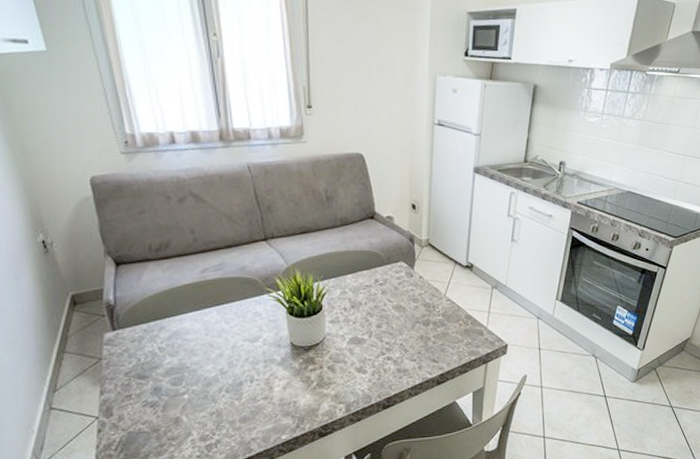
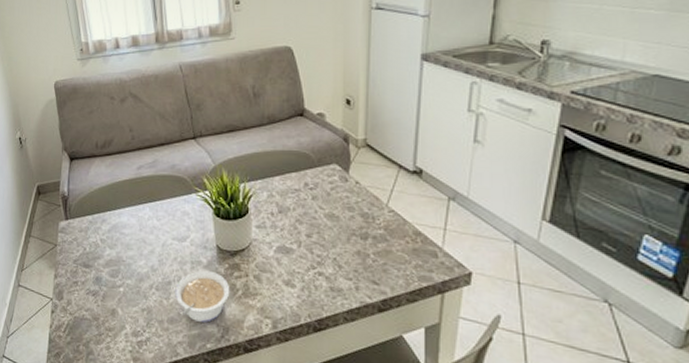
legume: none [247,367,305,417] -> present [175,270,230,323]

